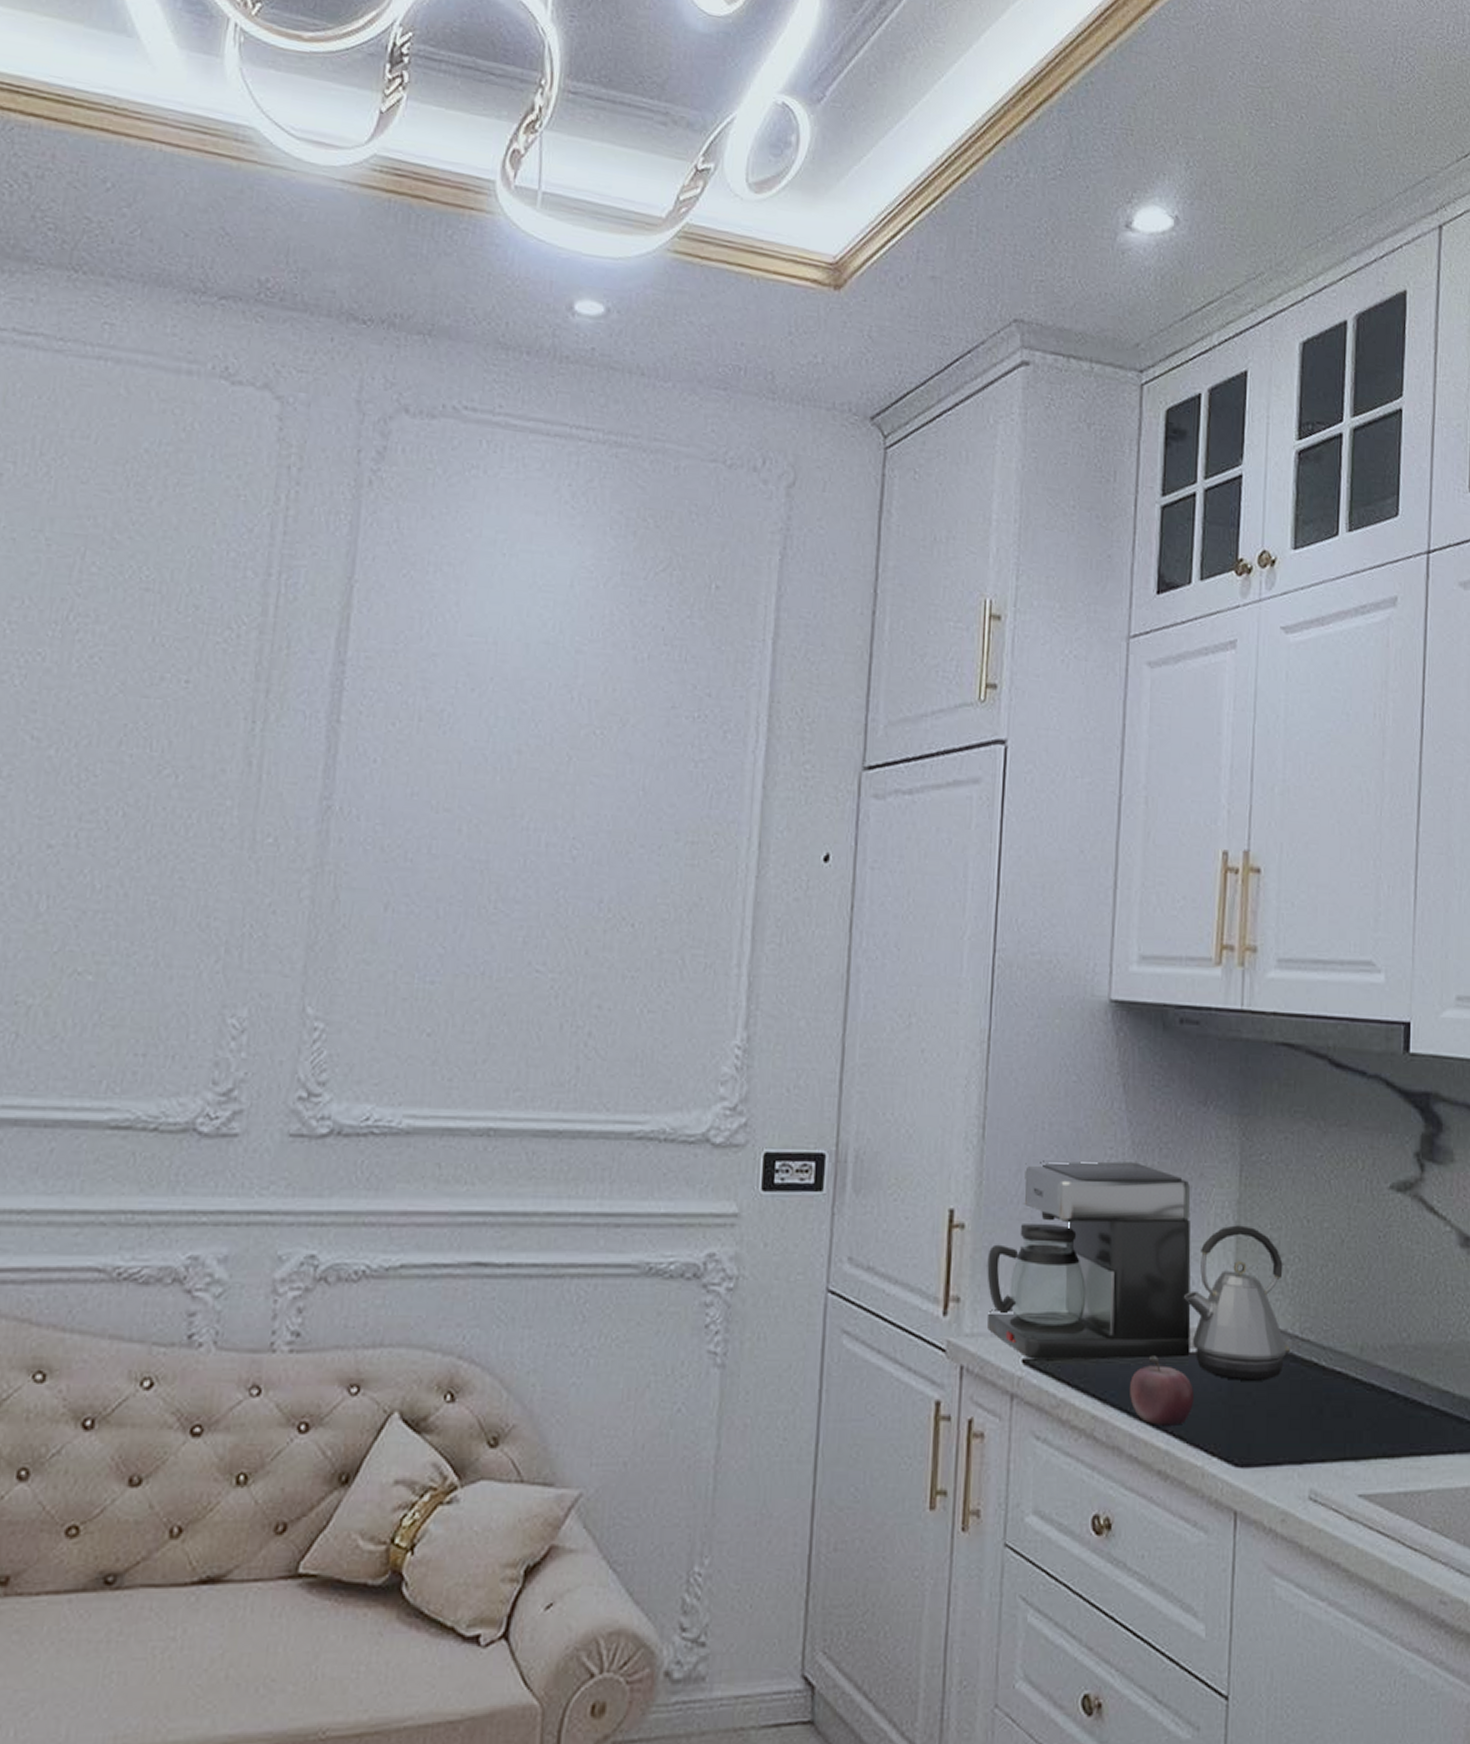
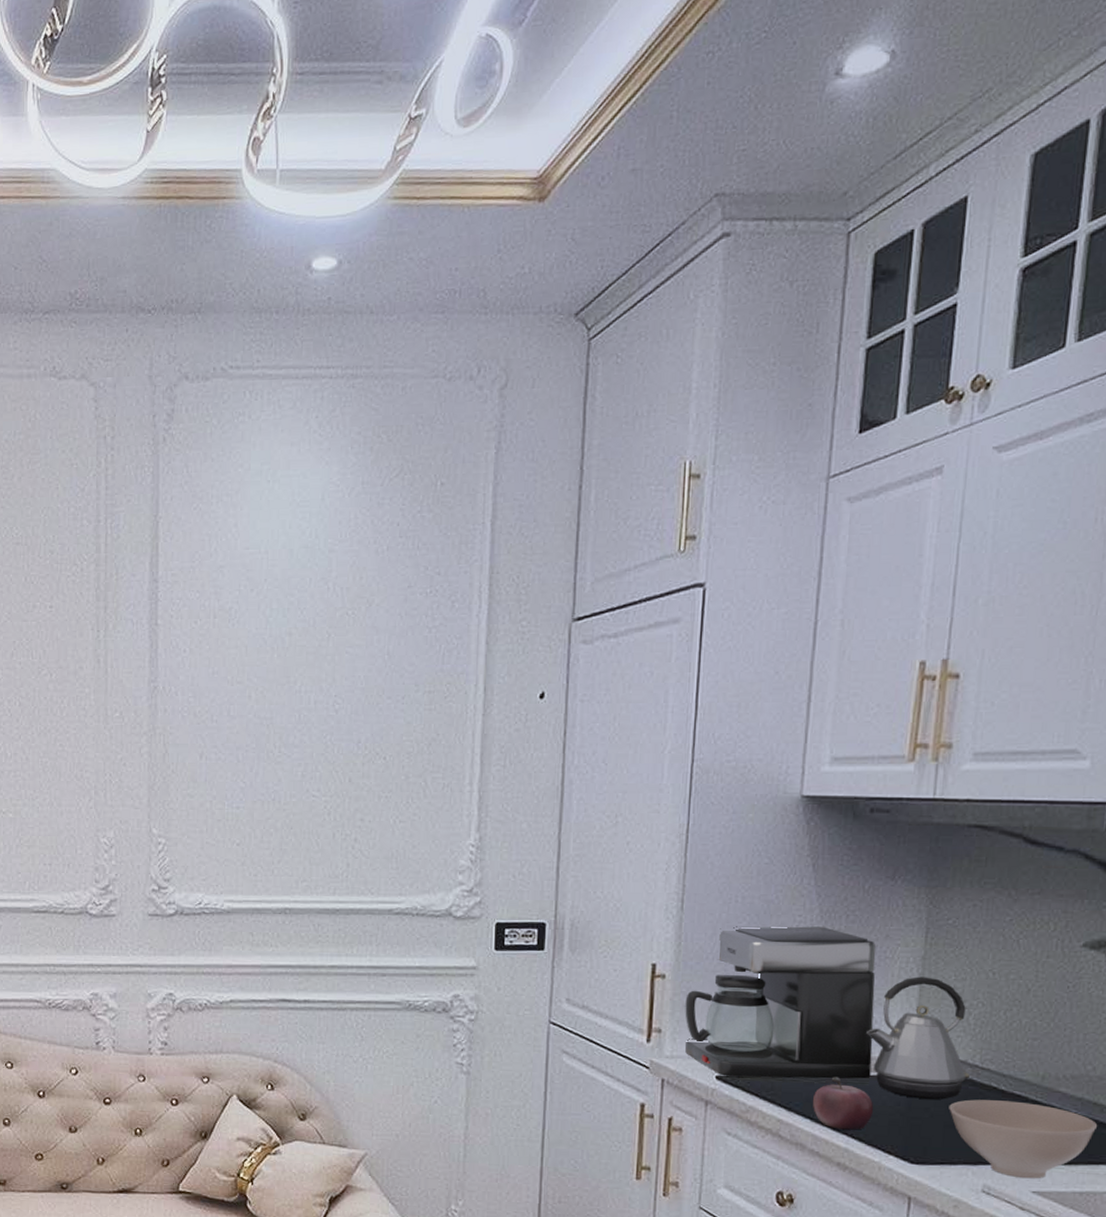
bowl: none [1271,1379,1417,1479] -> present [949,1099,1098,1179]

